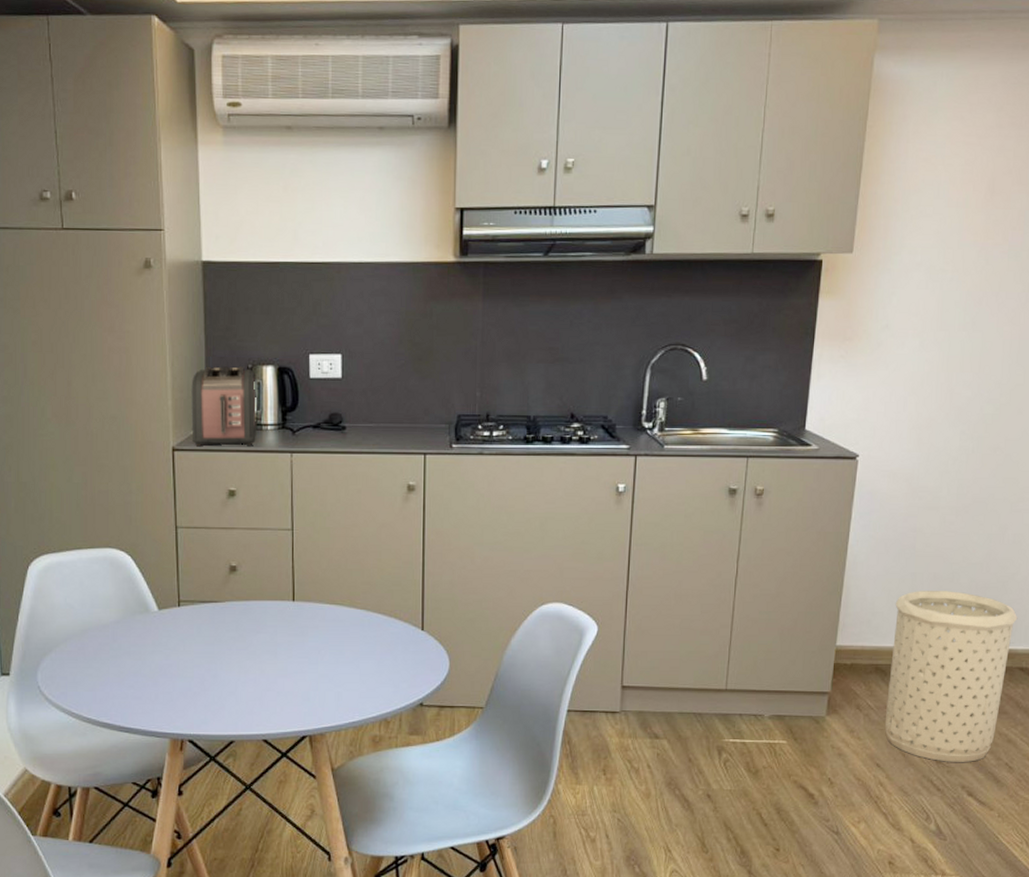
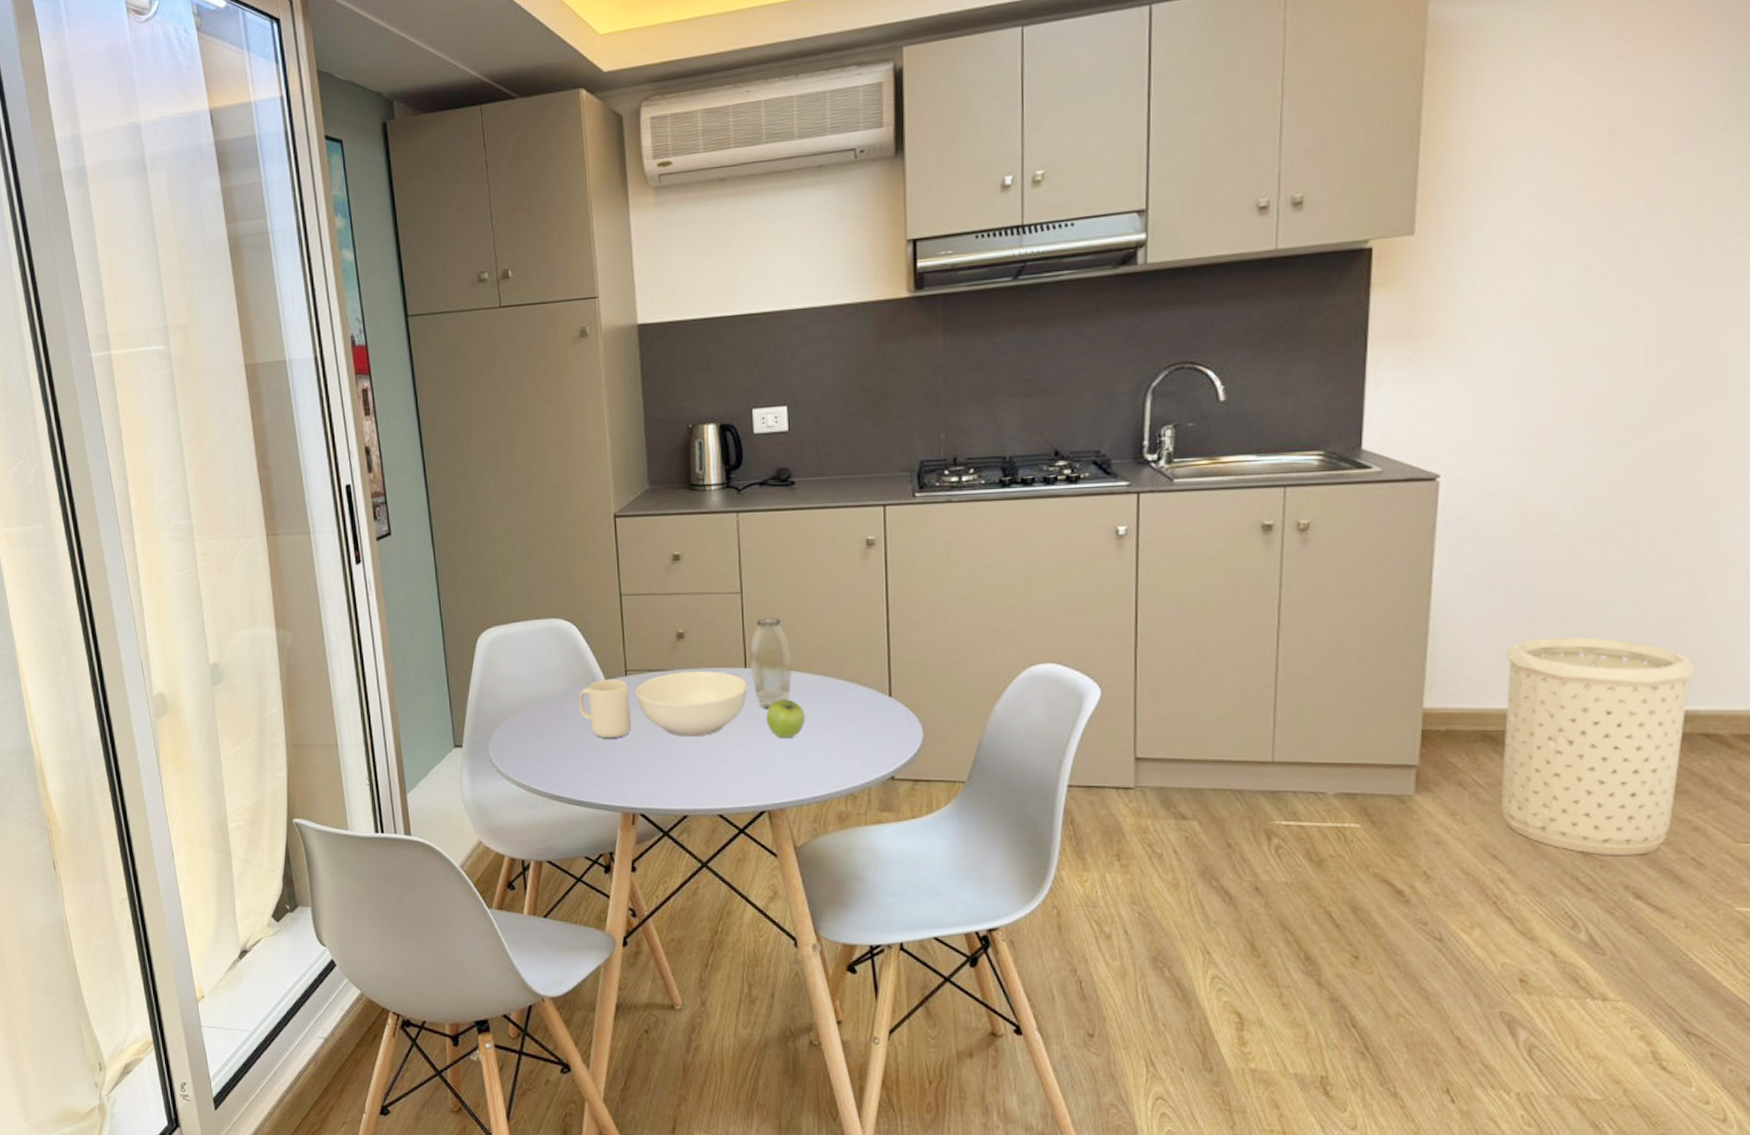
cup: none [131,609,183,667] -> present [578,679,632,738]
bowl: none [187,603,296,666] -> present [635,670,748,737]
toaster: present [191,365,258,447] -> none [631,426,700,512]
vase: none [298,554,336,640] -> present [750,617,792,709]
fruit: none [311,631,347,667] -> present [766,699,806,738]

